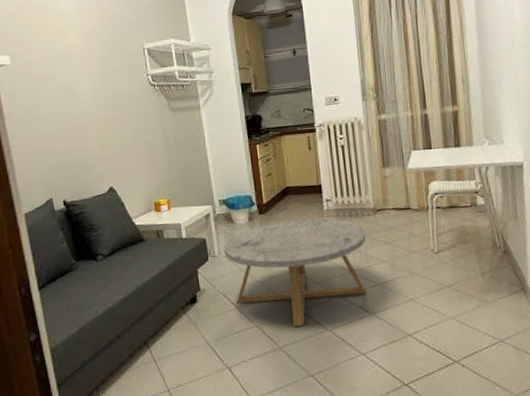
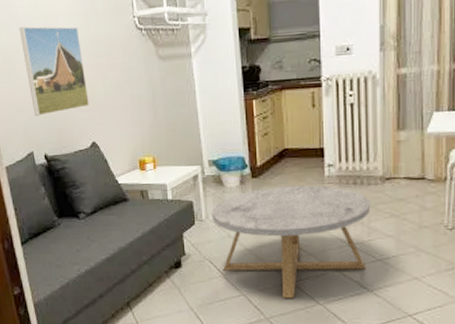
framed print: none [40,84,107,165] -> present [19,26,89,116]

